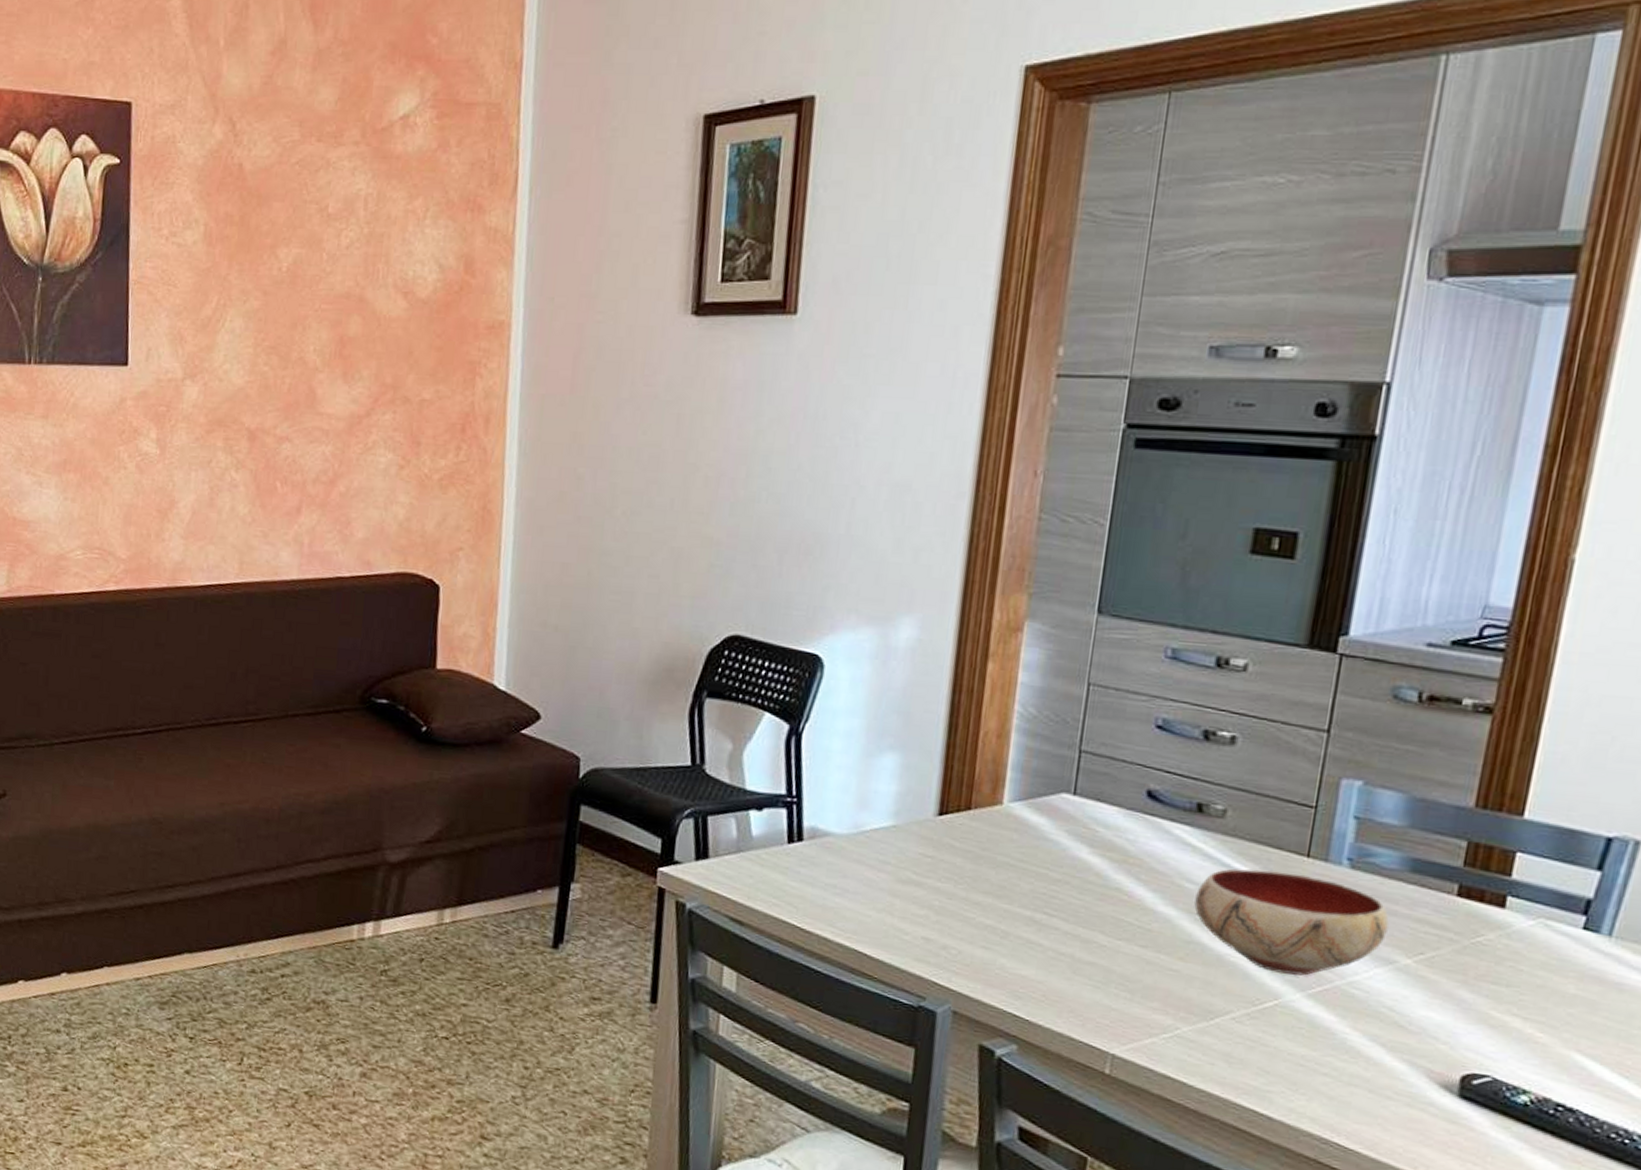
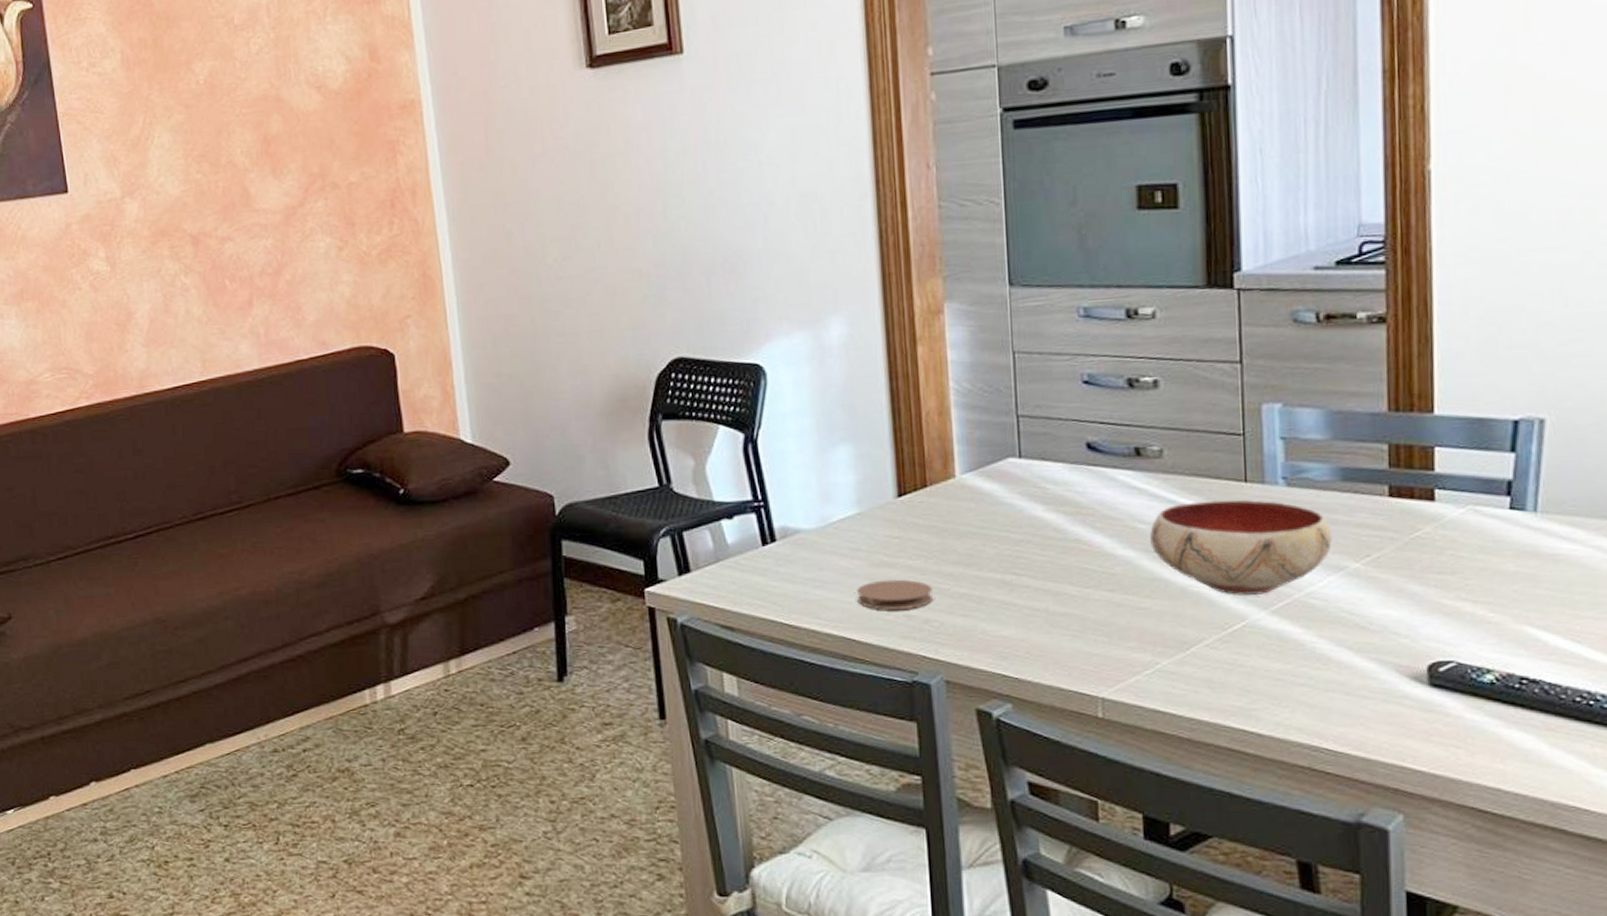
coaster: none [877,898,957,933] -> present [857,579,934,610]

